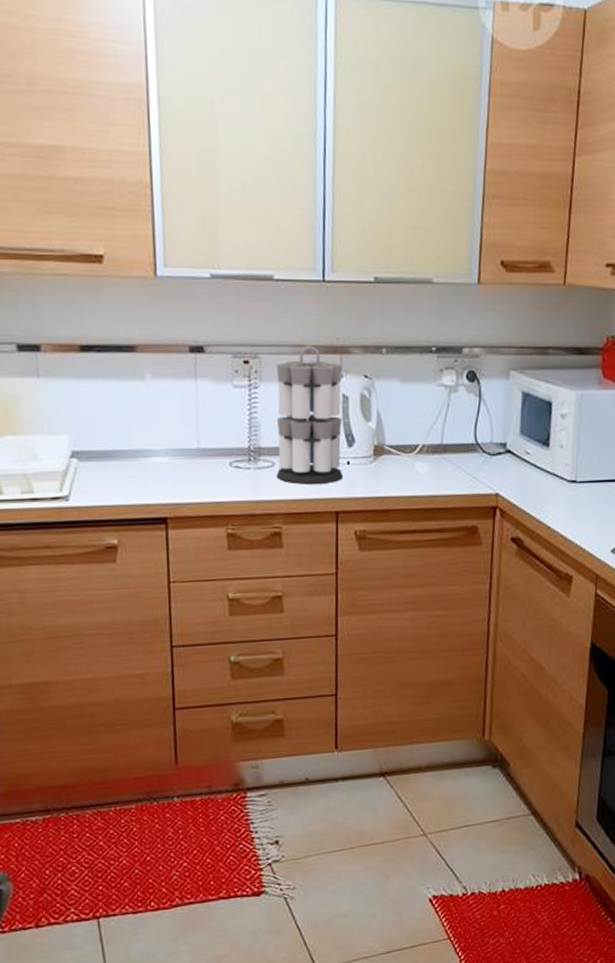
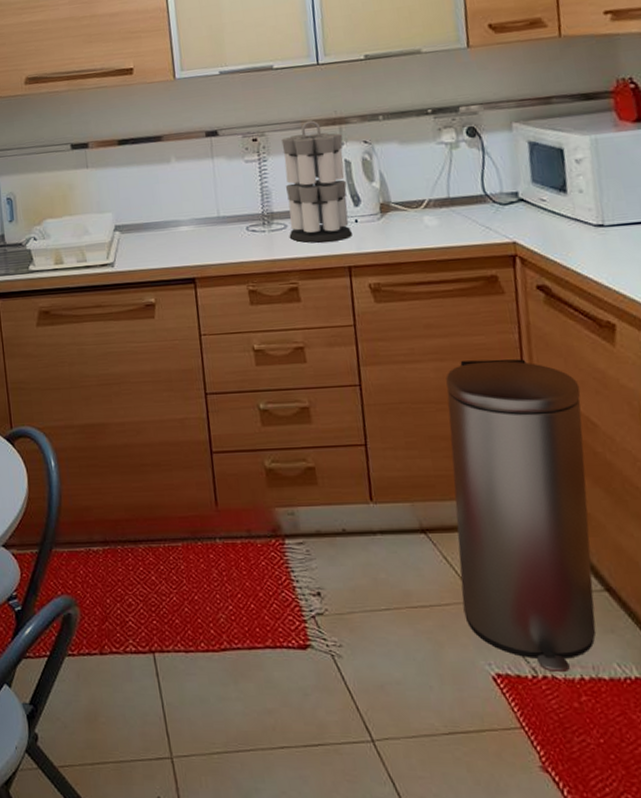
pedal bin: none [410,608,535,888] -> present [445,359,596,673]

